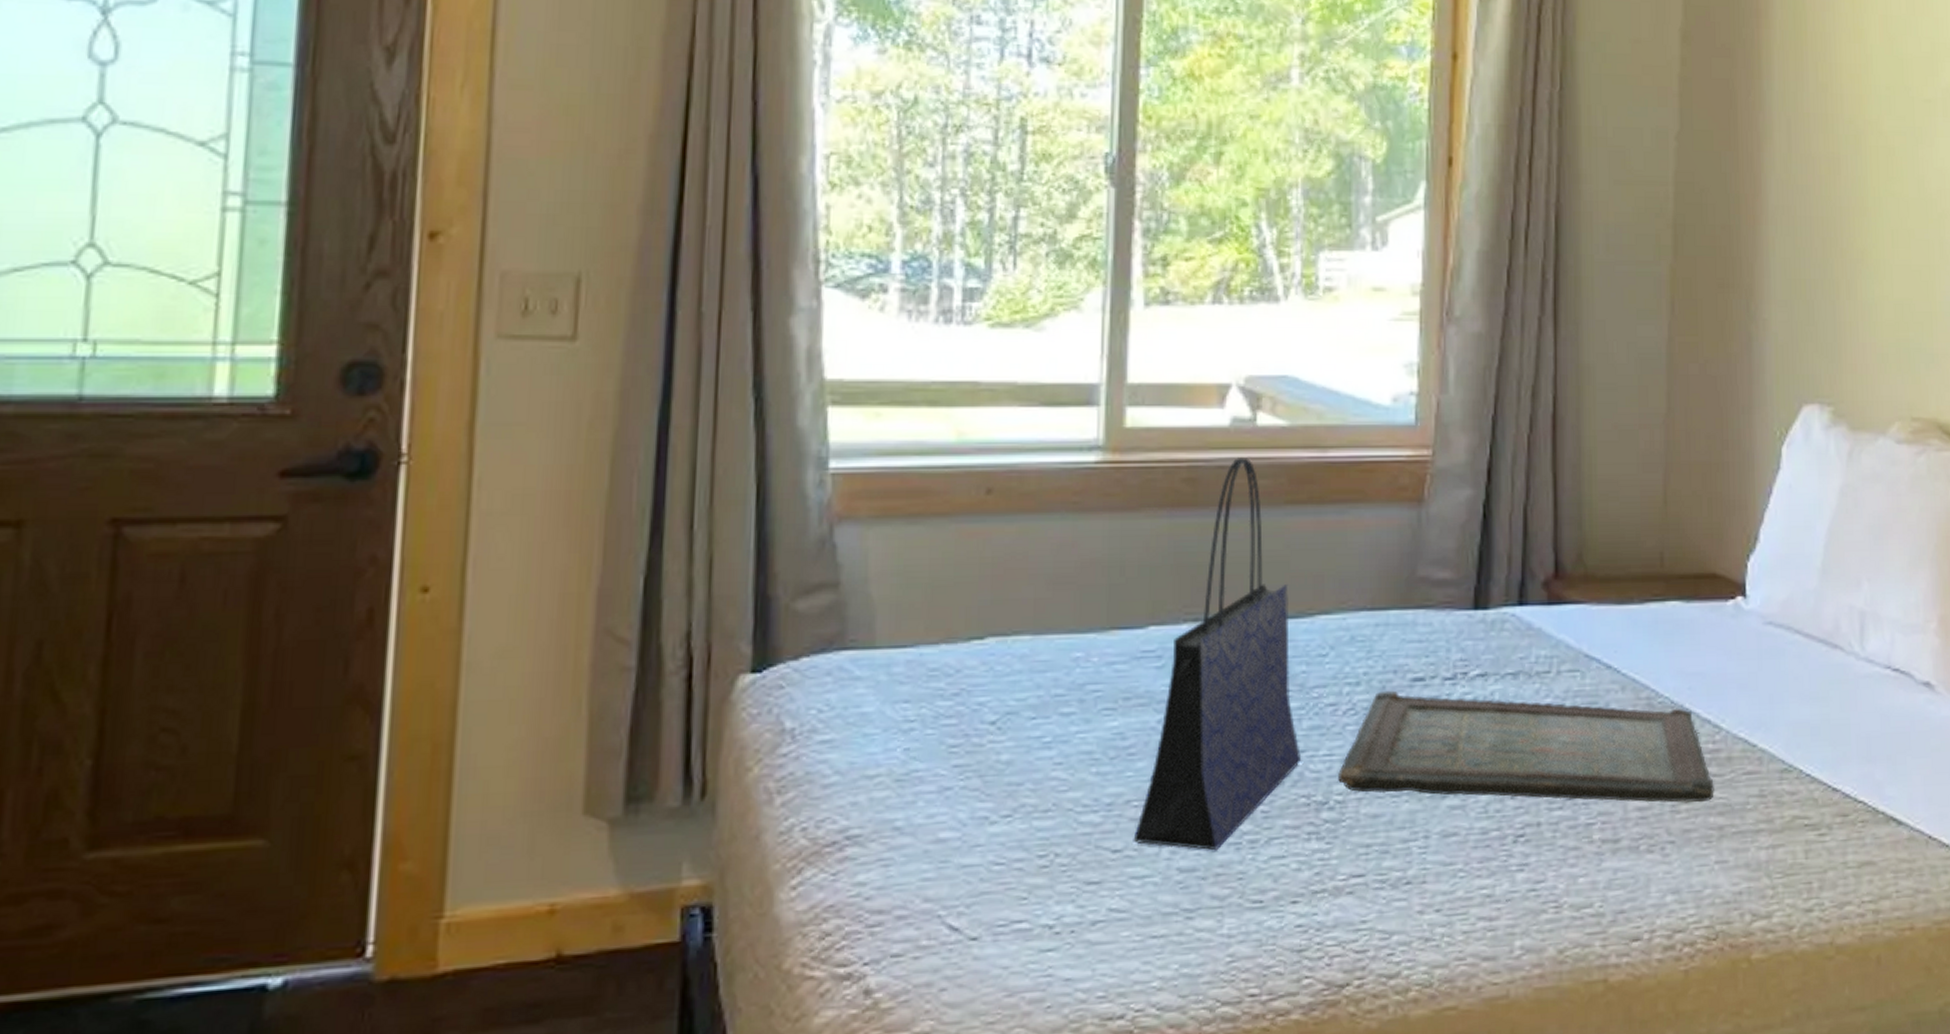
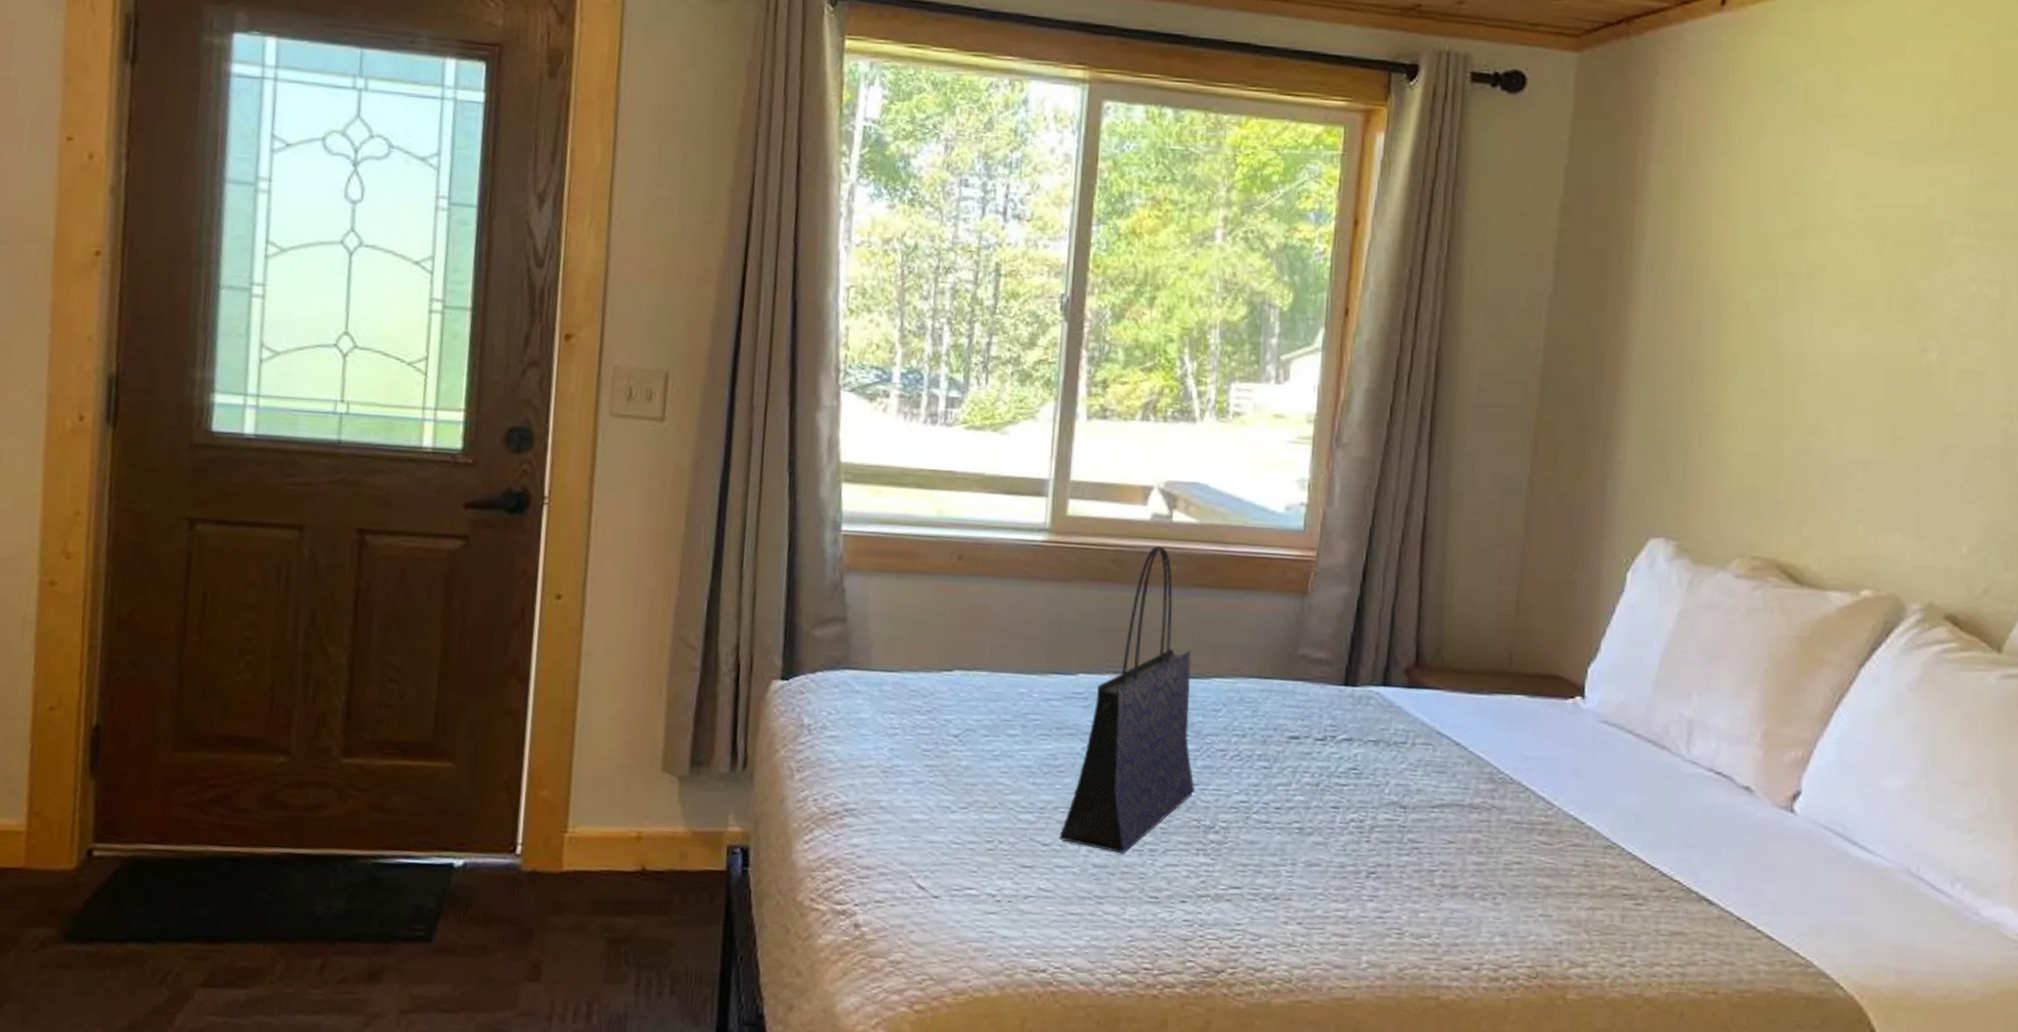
serving tray: present [1338,690,1714,804] -> none [1224,743,1544,865]

